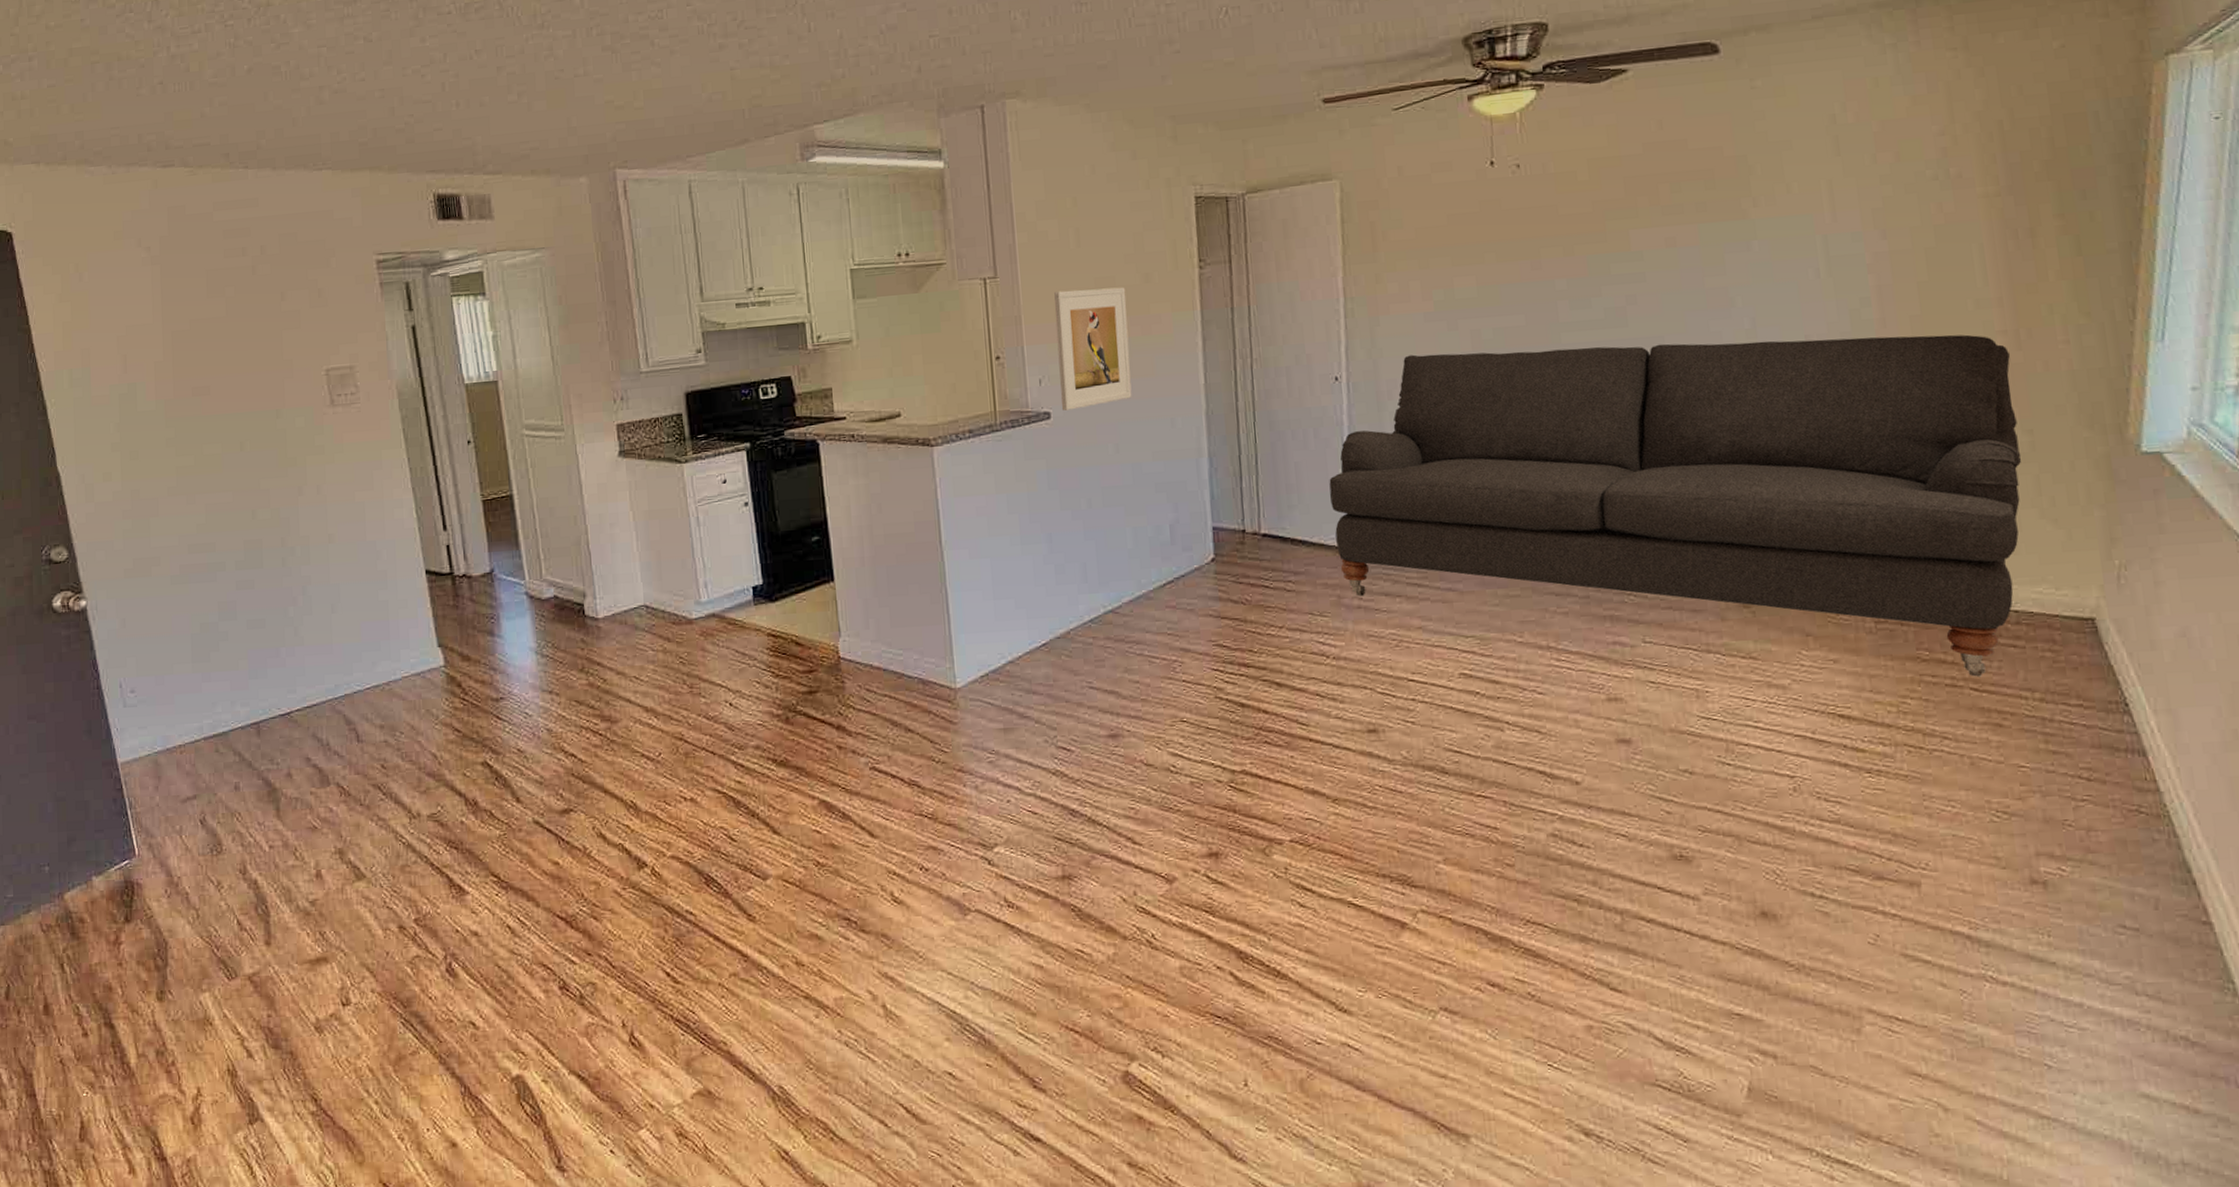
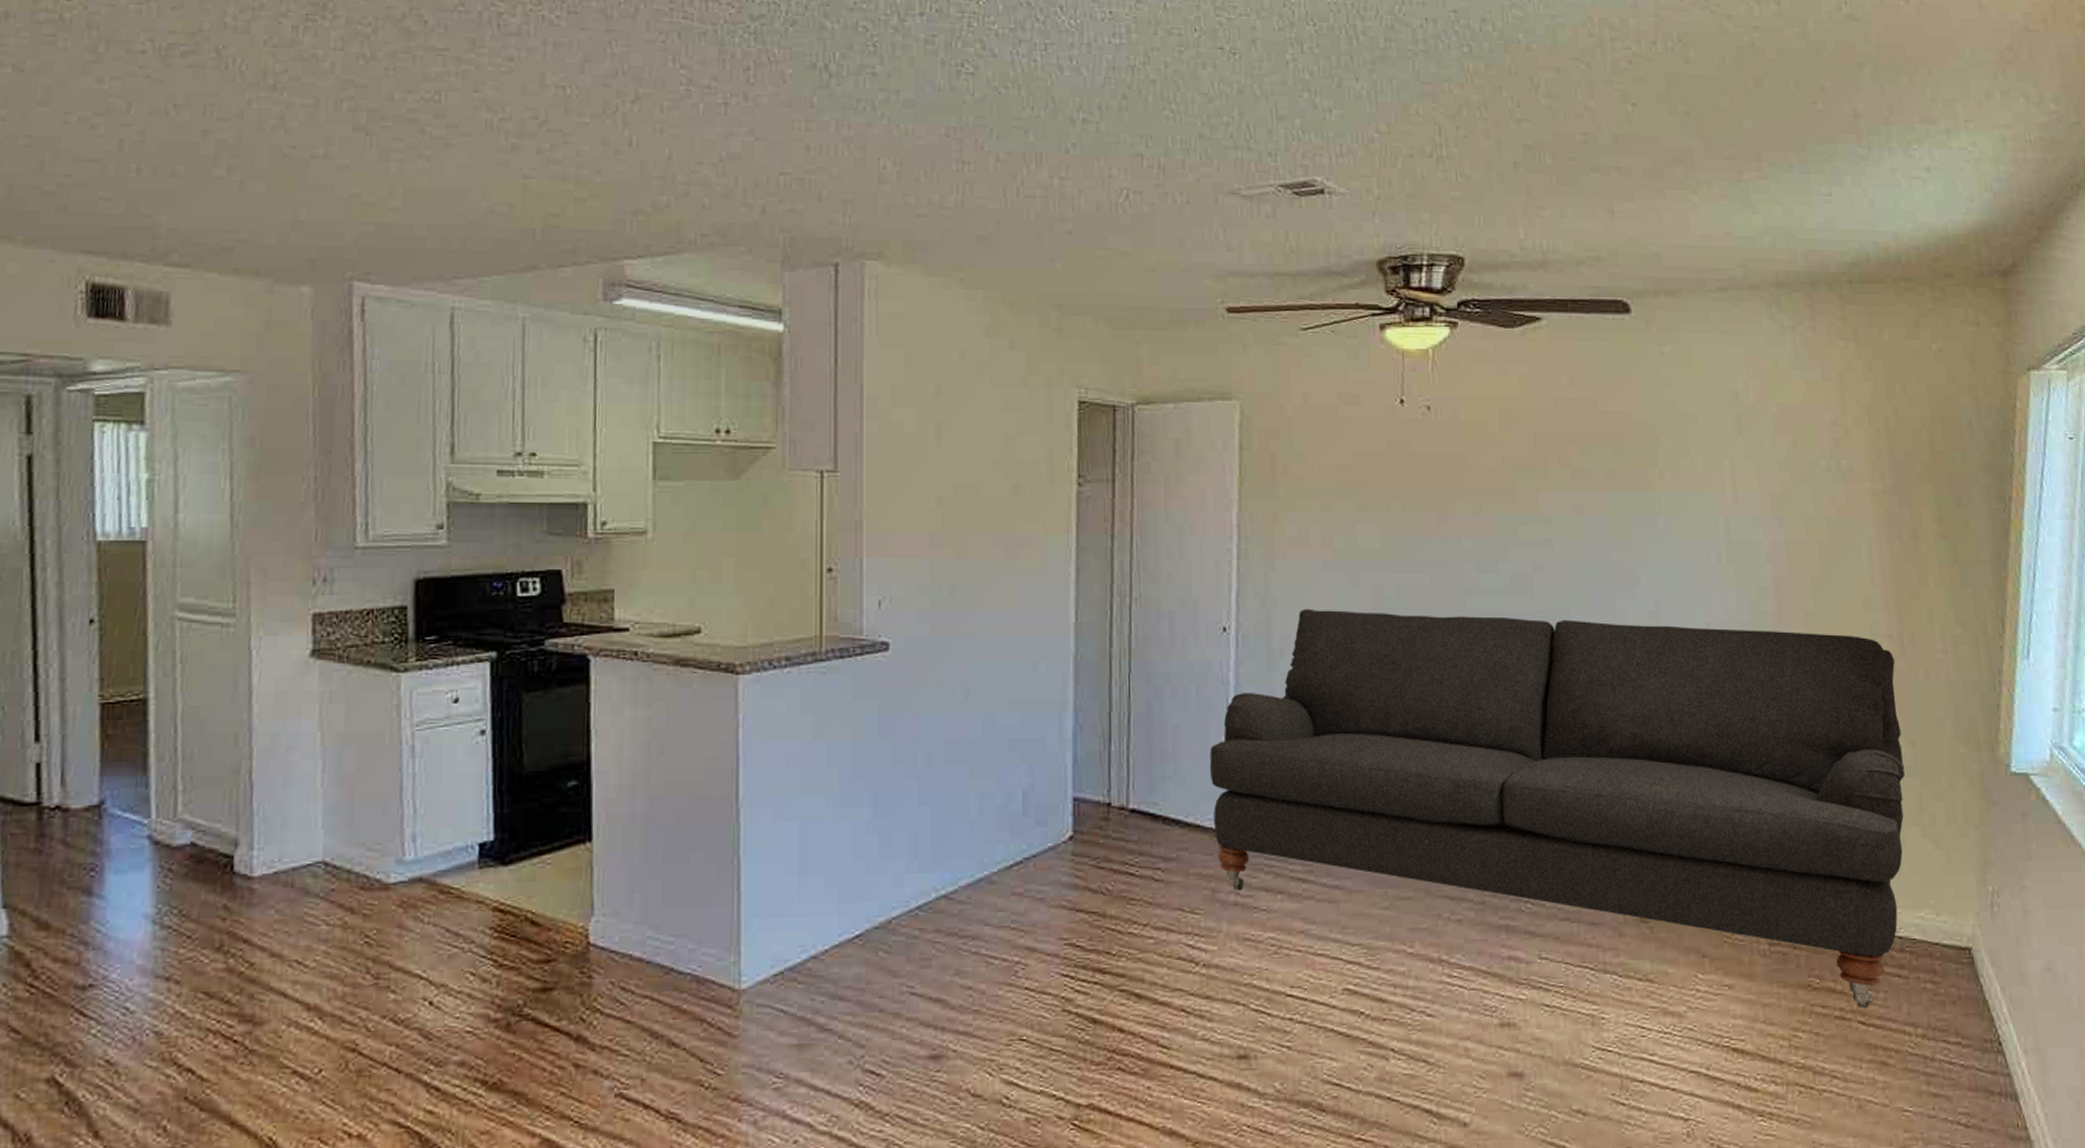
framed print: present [1054,287,1132,411] -> none [903,495,991,642]

